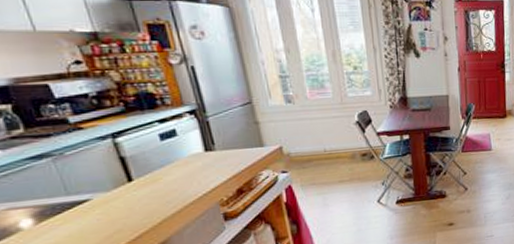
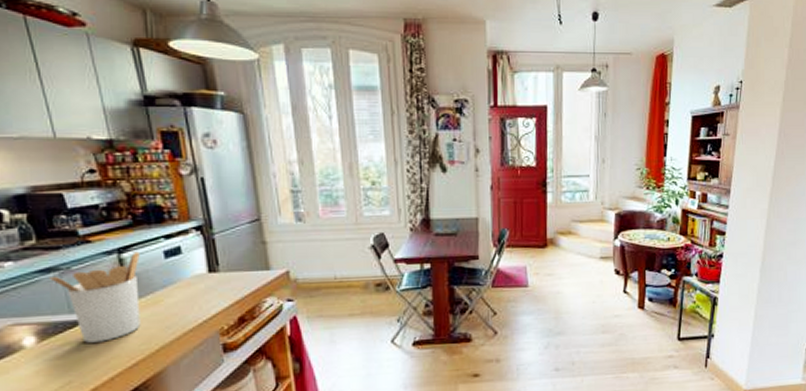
utensil holder: none [42,135,141,221] -> present [49,251,141,343]

